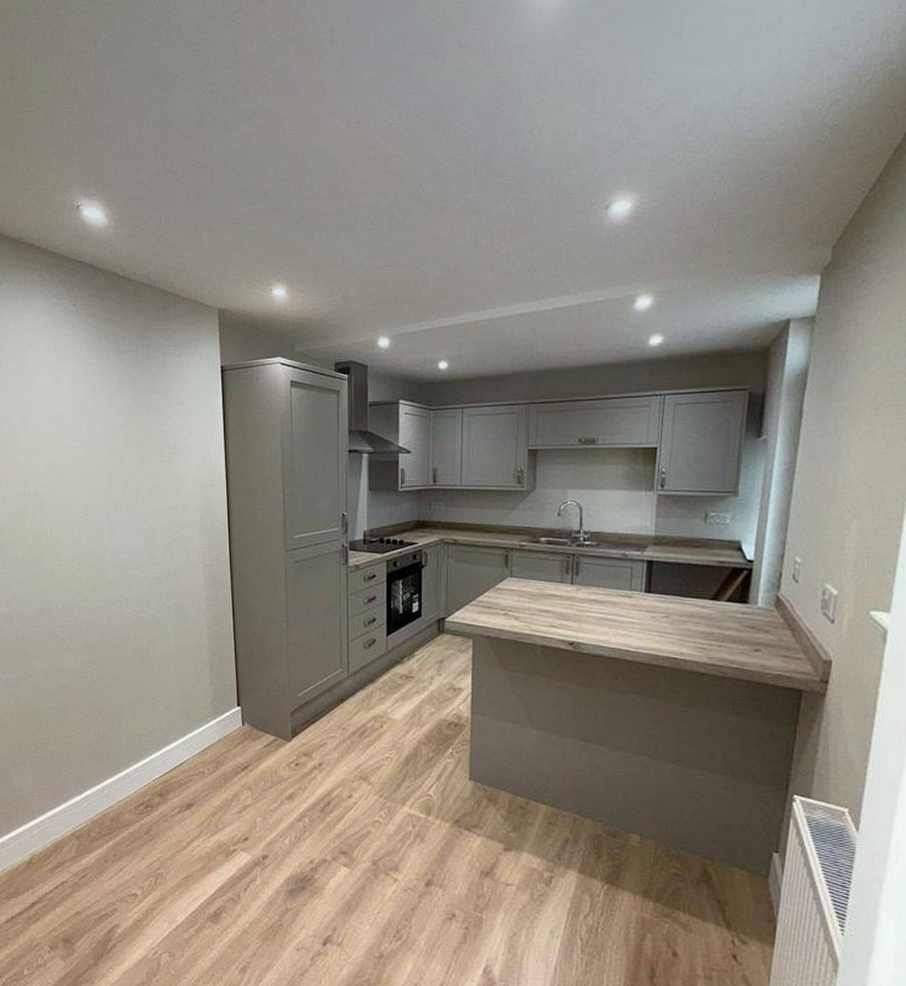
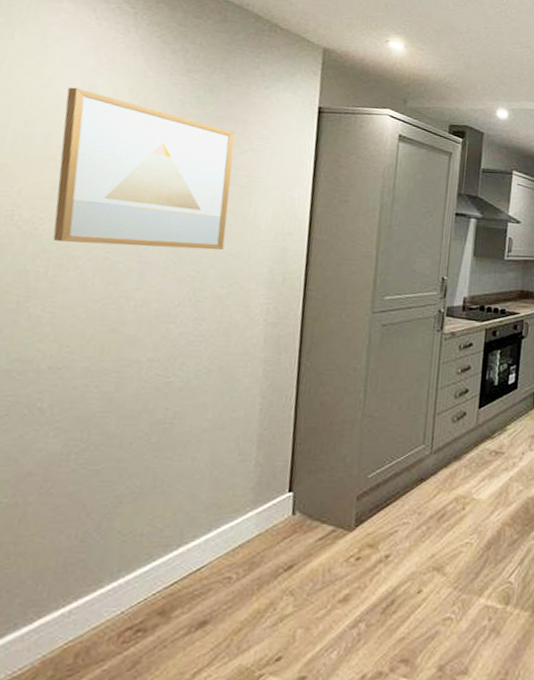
wall art: none [43,382,165,510] -> present [53,87,235,250]

